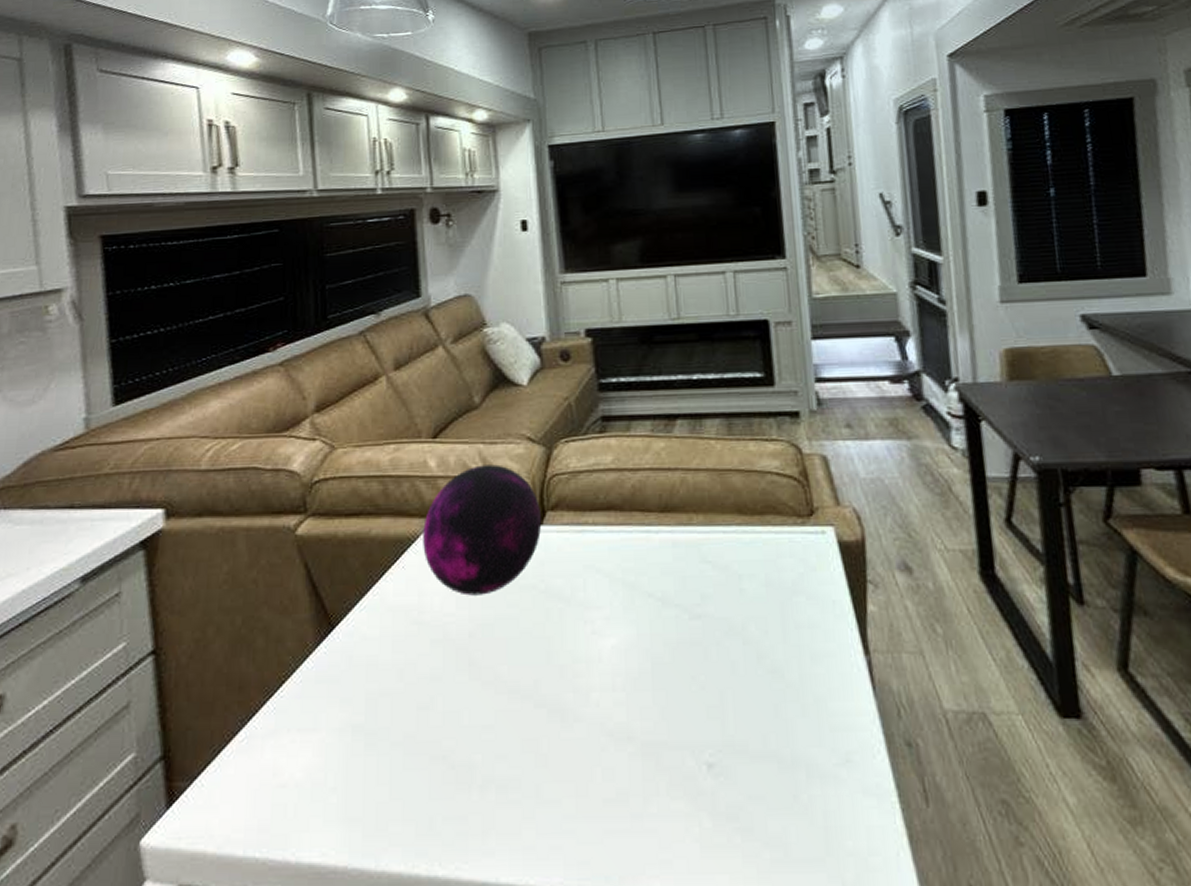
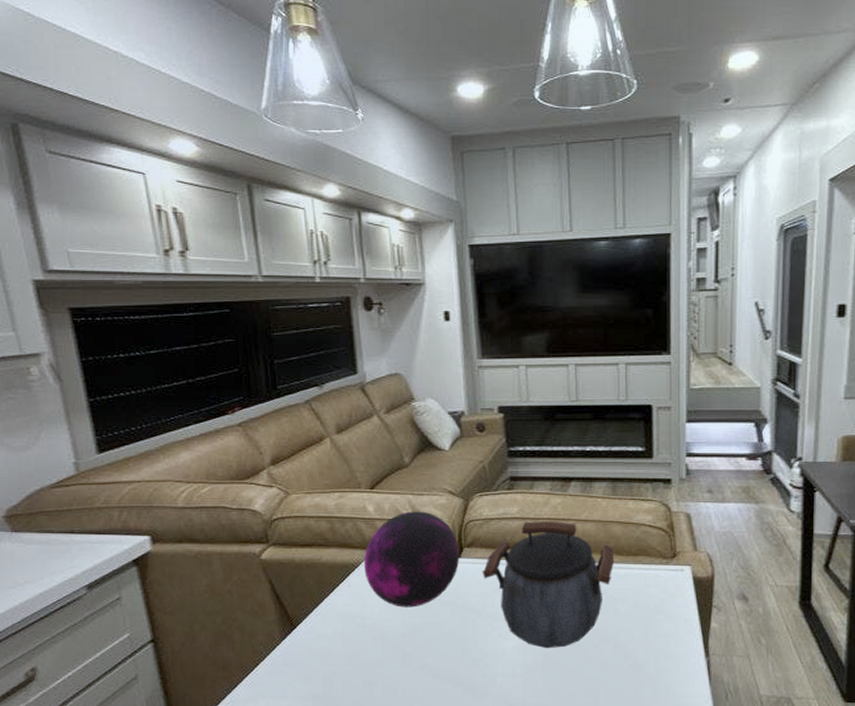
kettle: none [569,472,737,649] -> present [482,521,615,649]

